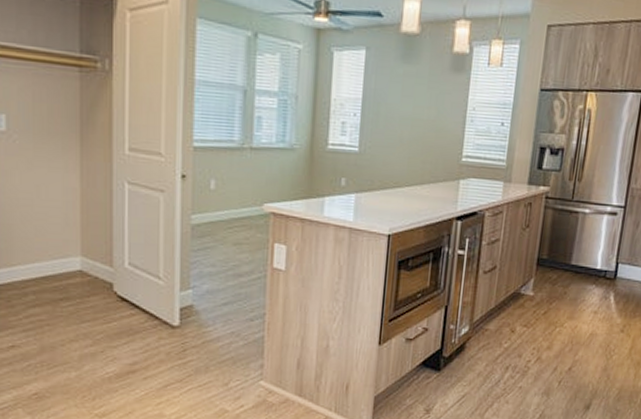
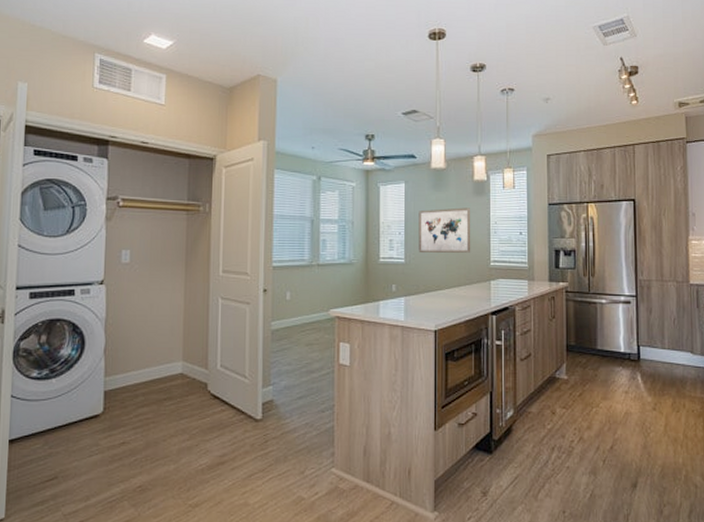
wall art: none [376,86,445,145] -> present [418,207,471,253]

